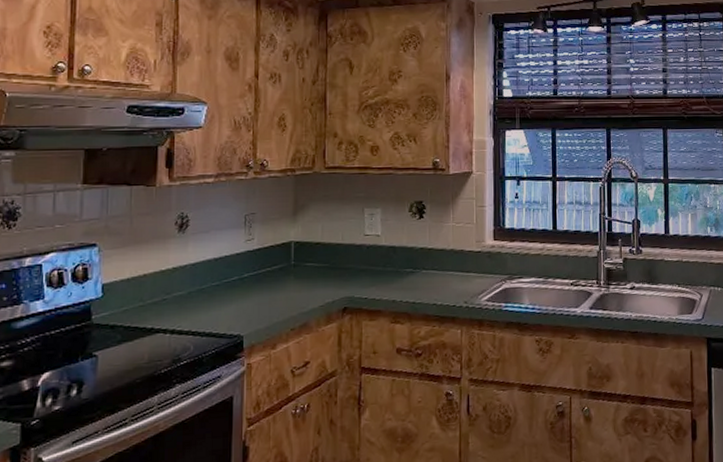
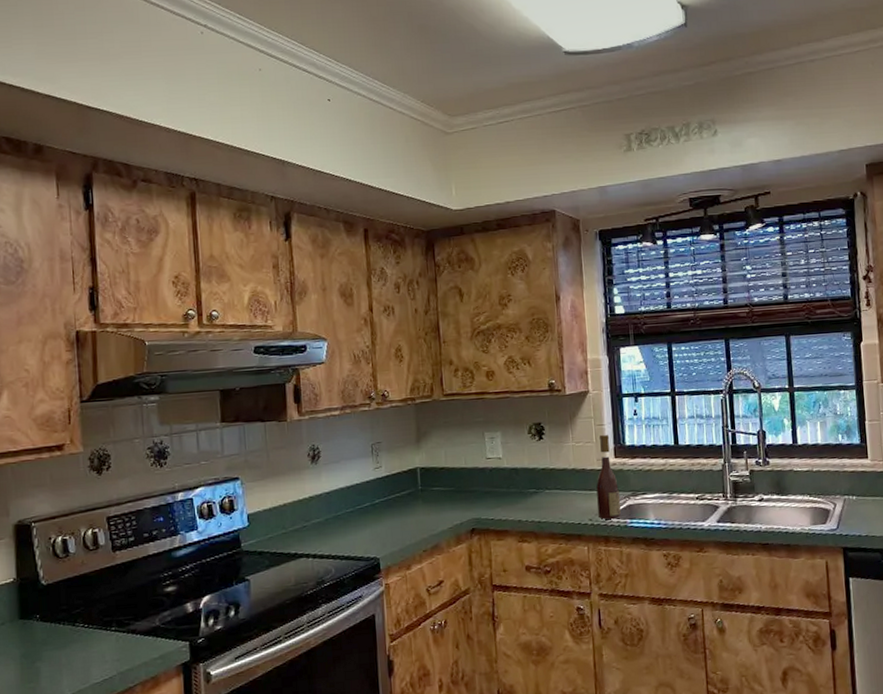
wine bottle: none [473,216,497,303] -> present [596,434,621,520]

